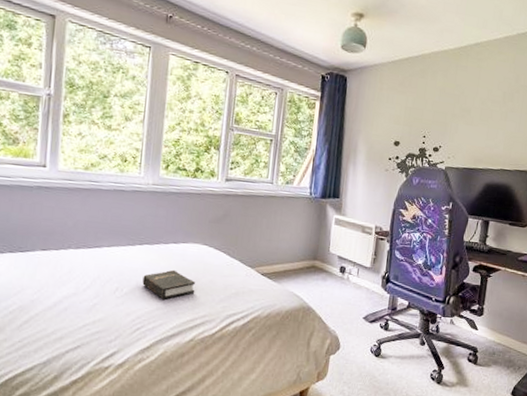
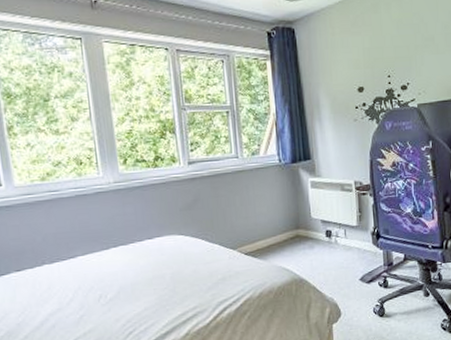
hardback book: present [142,269,195,300] -> none [124,266,181,298]

